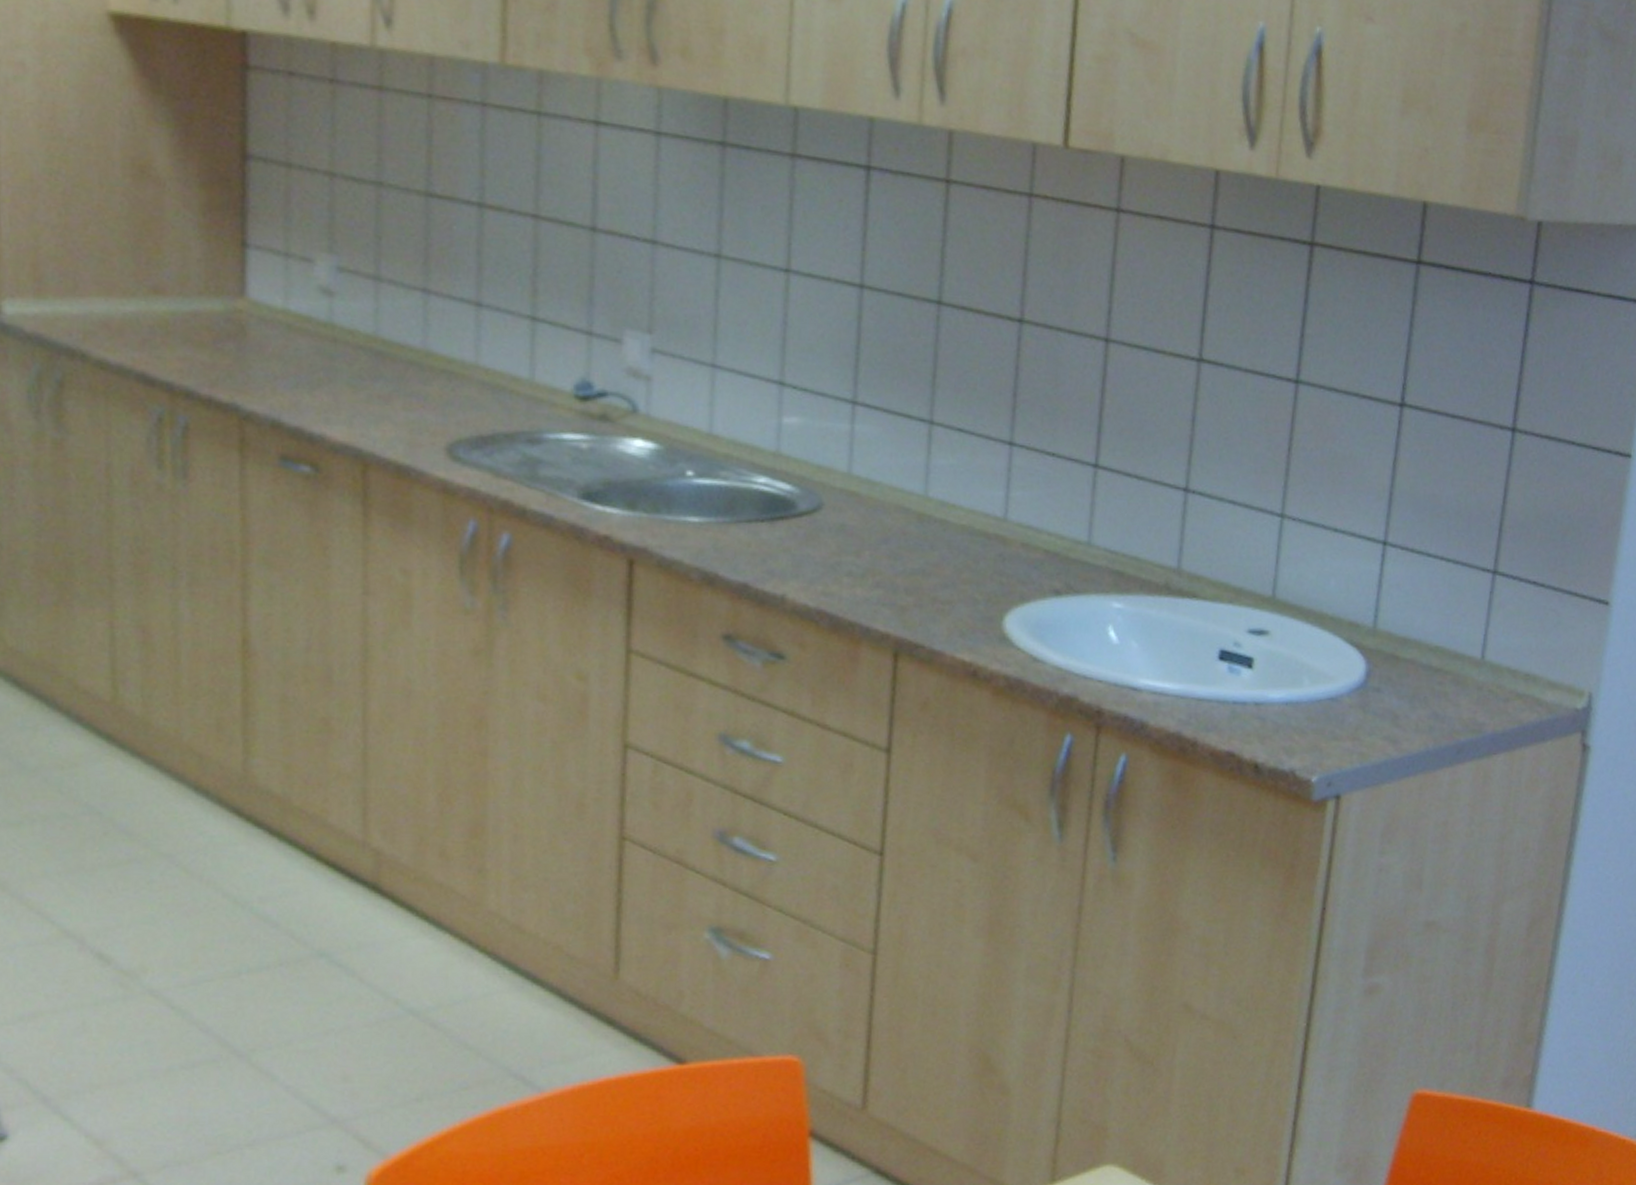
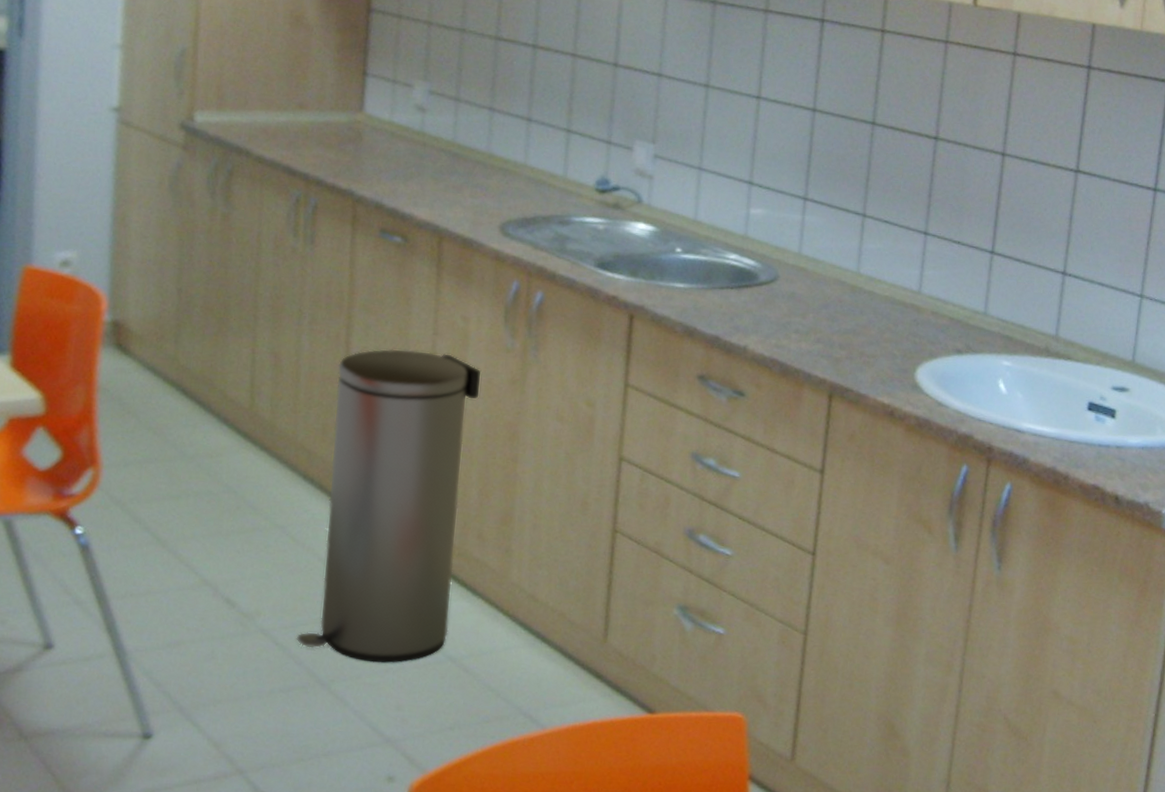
pedal bin: none [199,615,431,1023] -> present [296,349,480,663]

